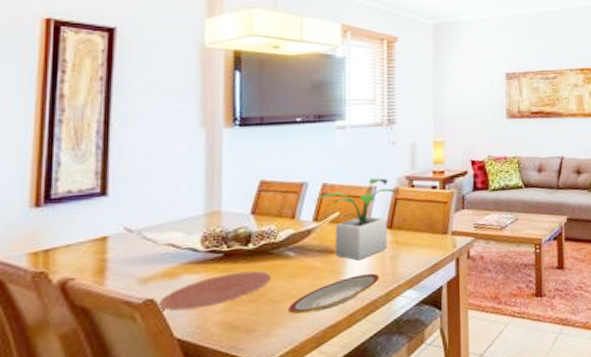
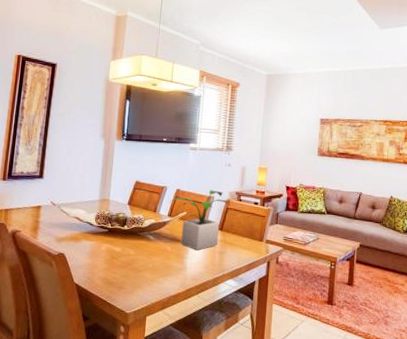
plate: present [159,270,272,312] -> none [67,244,138,266]
plate: present [289,273,380,314] -> none [146,261,210,283]

